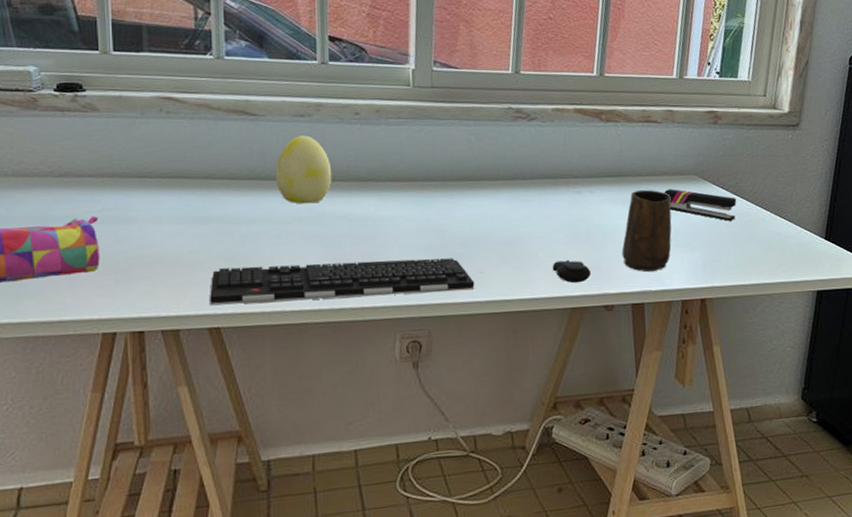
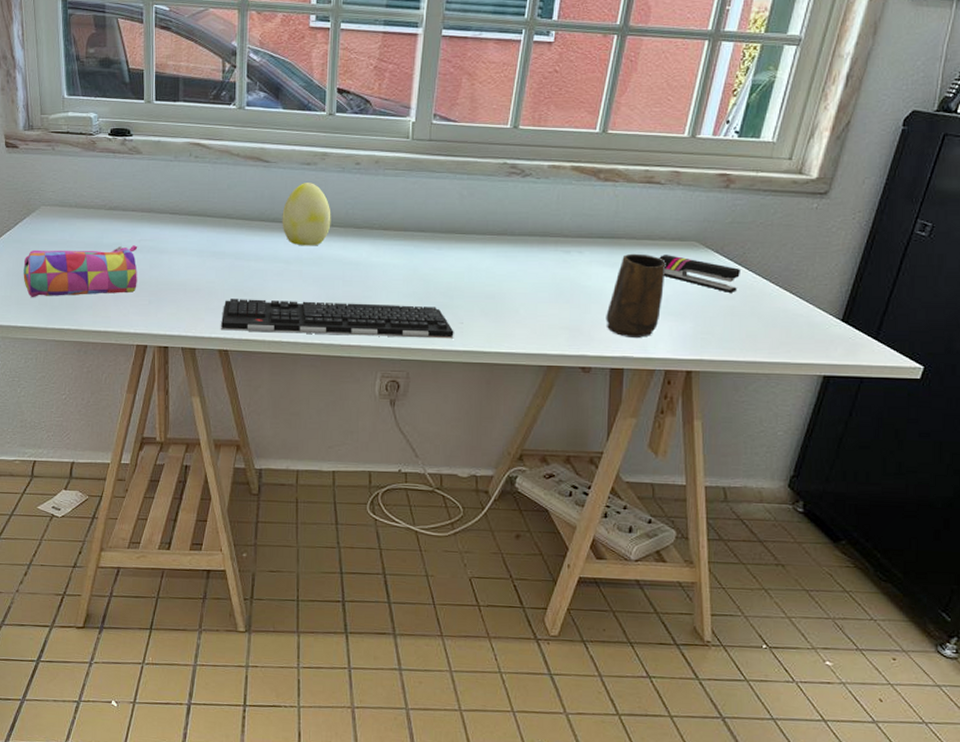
computer mouse: present [552,259,592,283] -> none [532,317,572,342]

